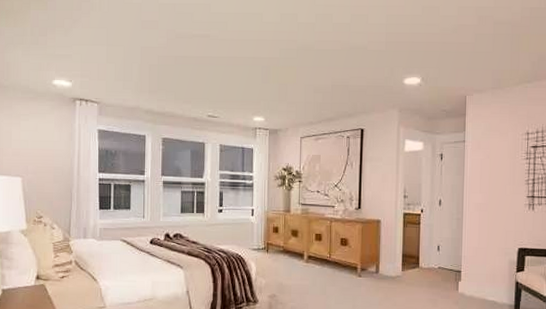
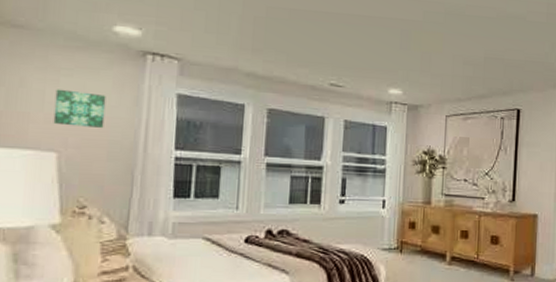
wall art: none [18,130,51,158] -> present [53,89,106,128]

